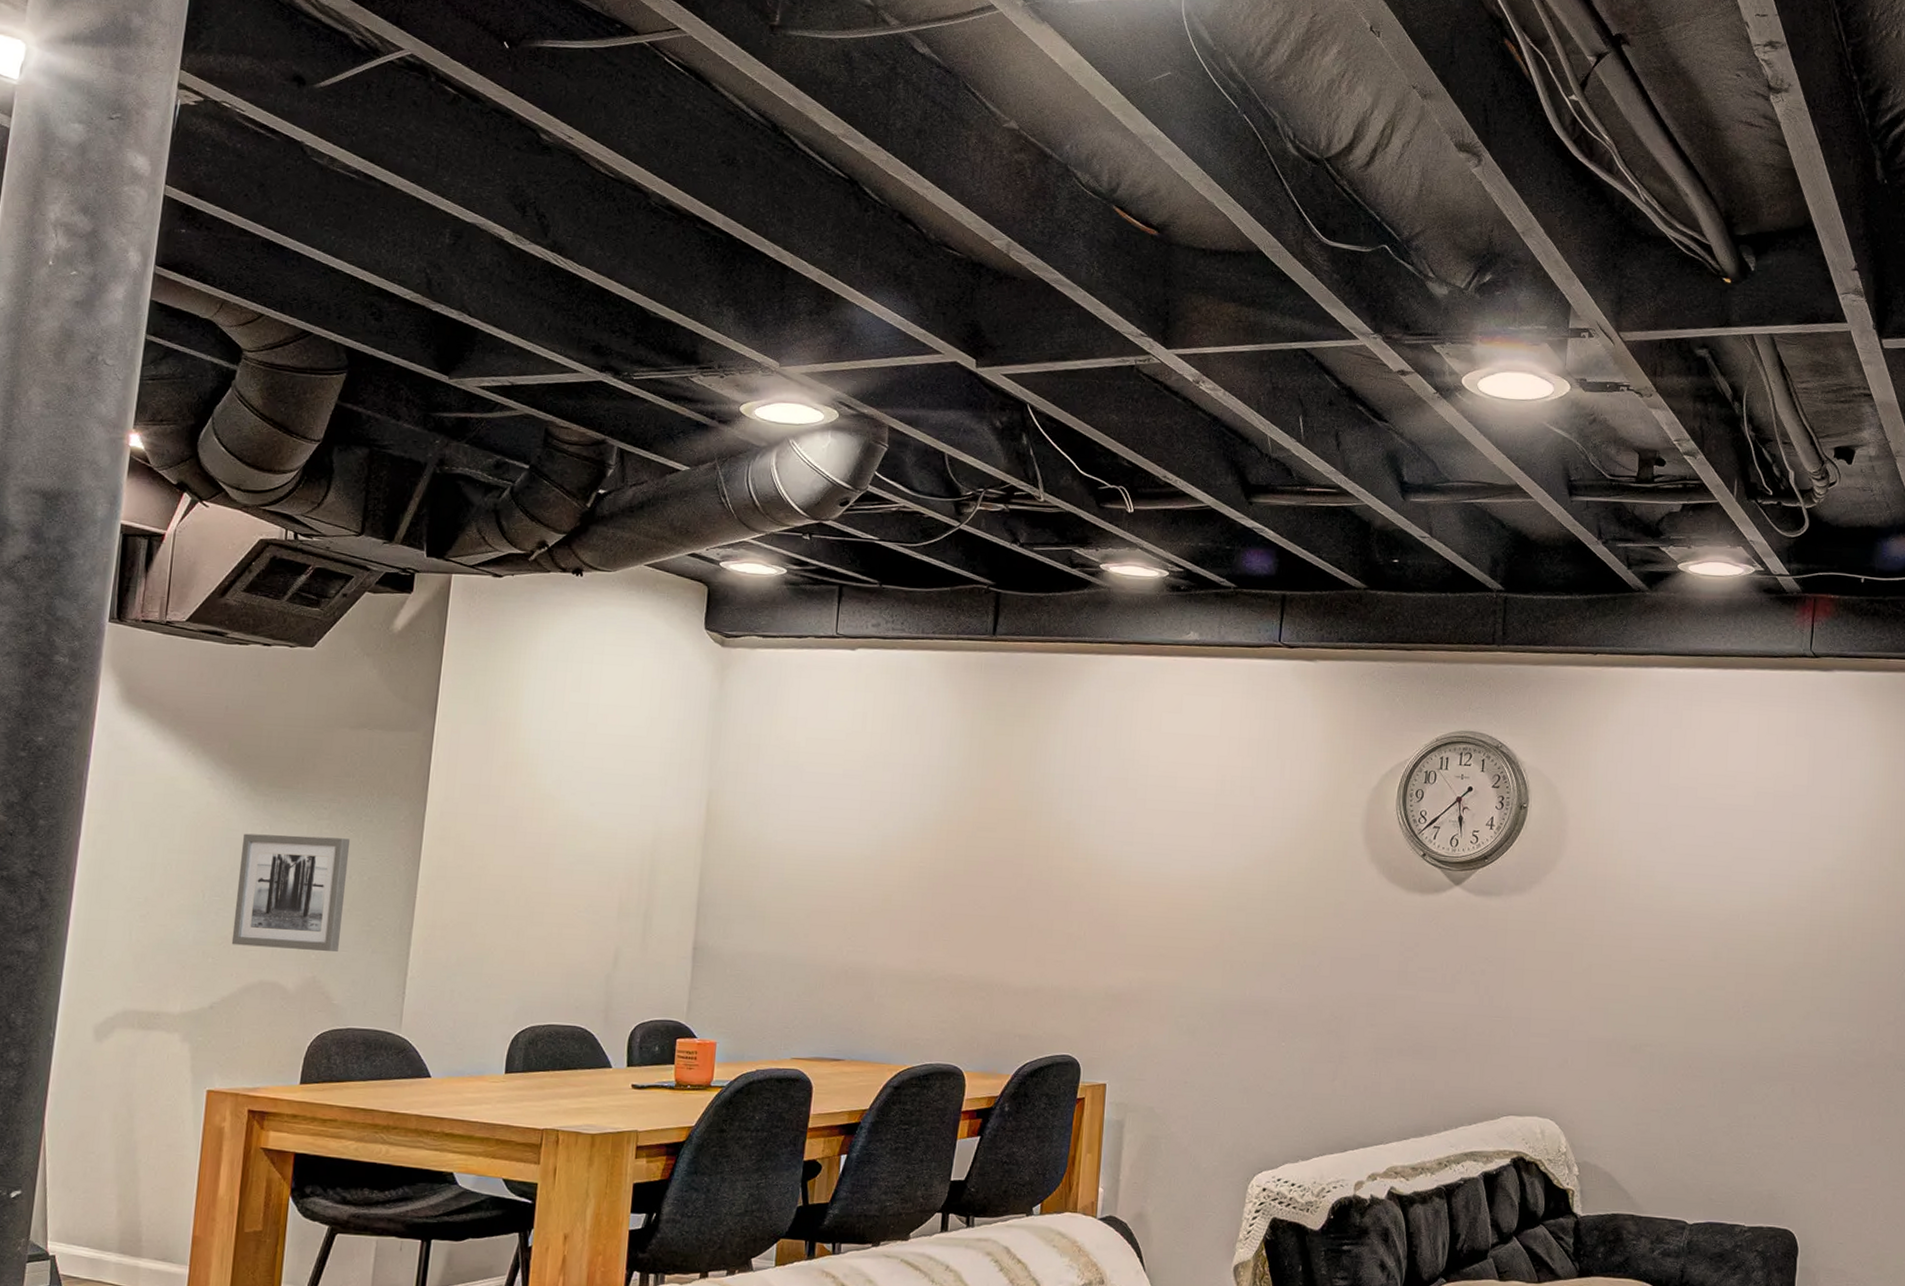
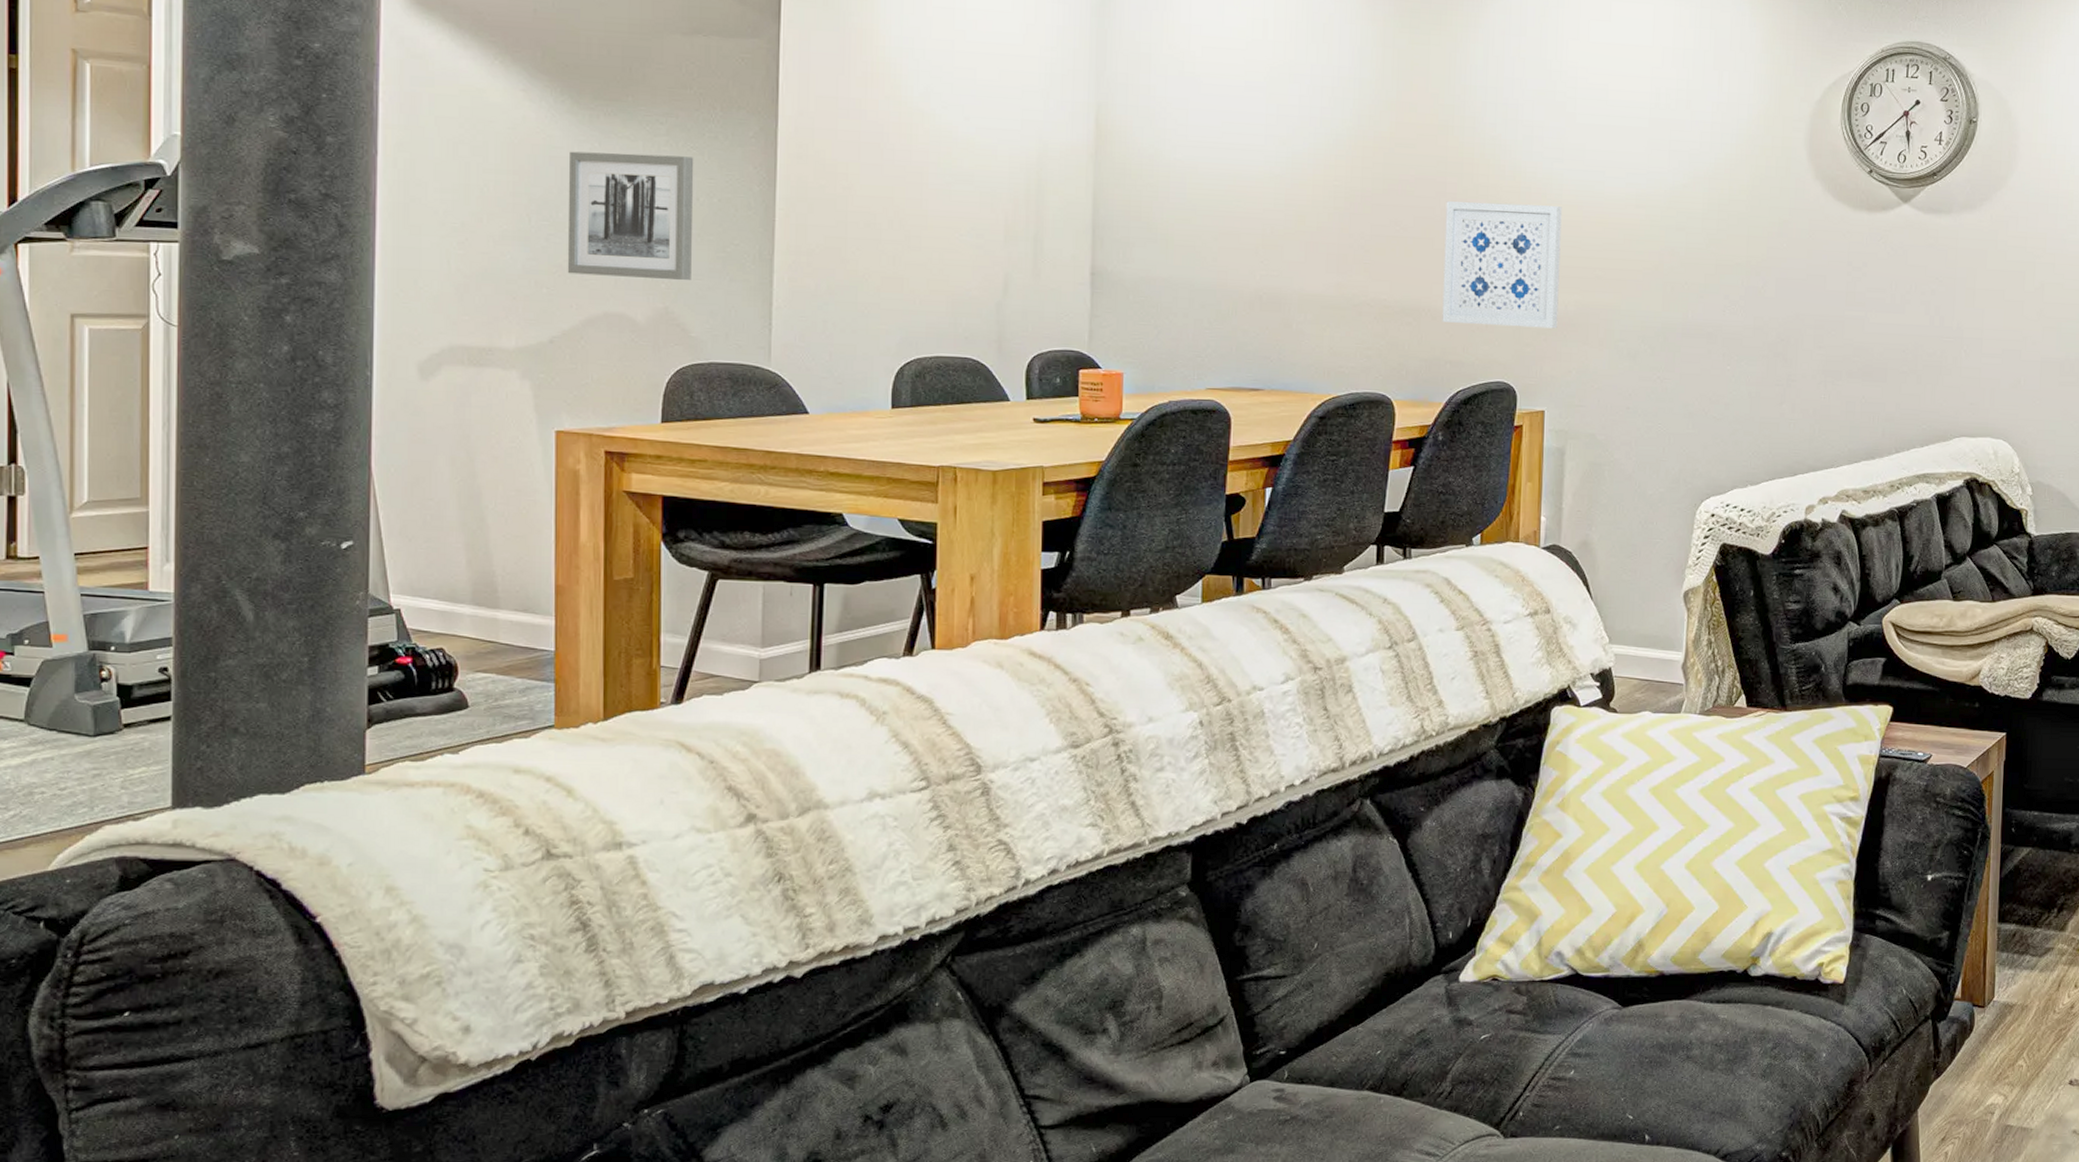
wall art: none [1013,882,1130,1005] -> present [1442,201,1562,329]

